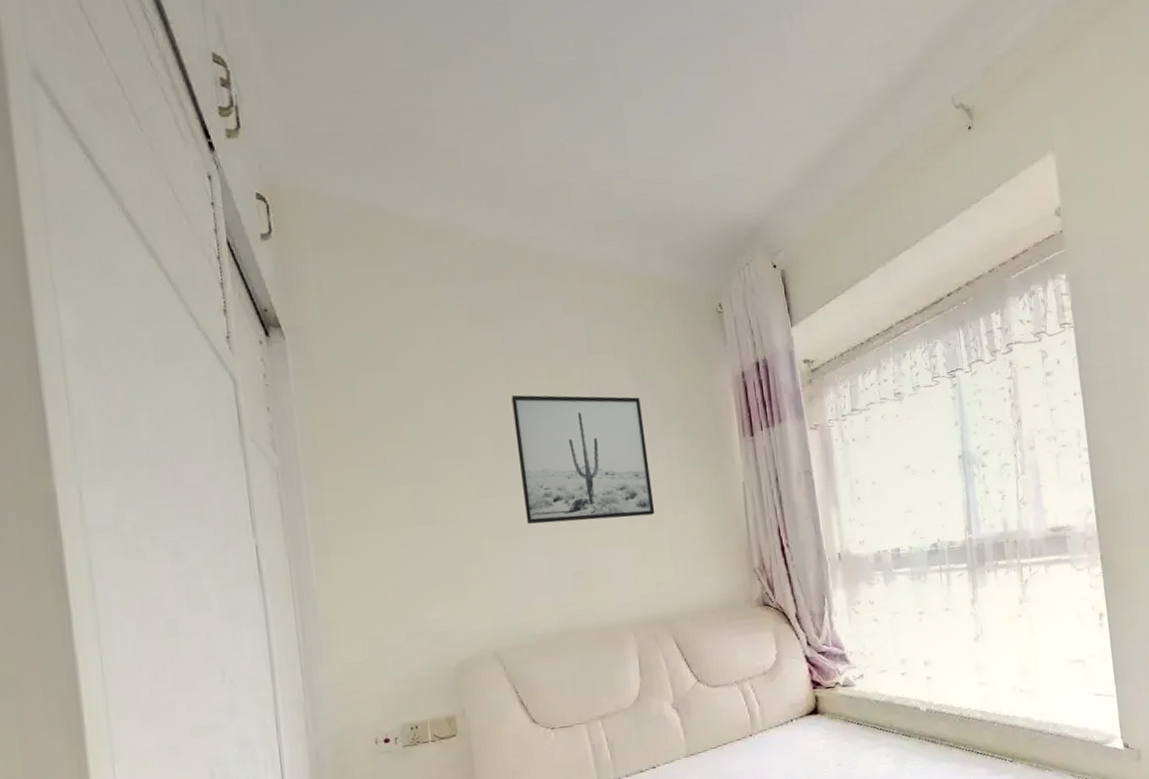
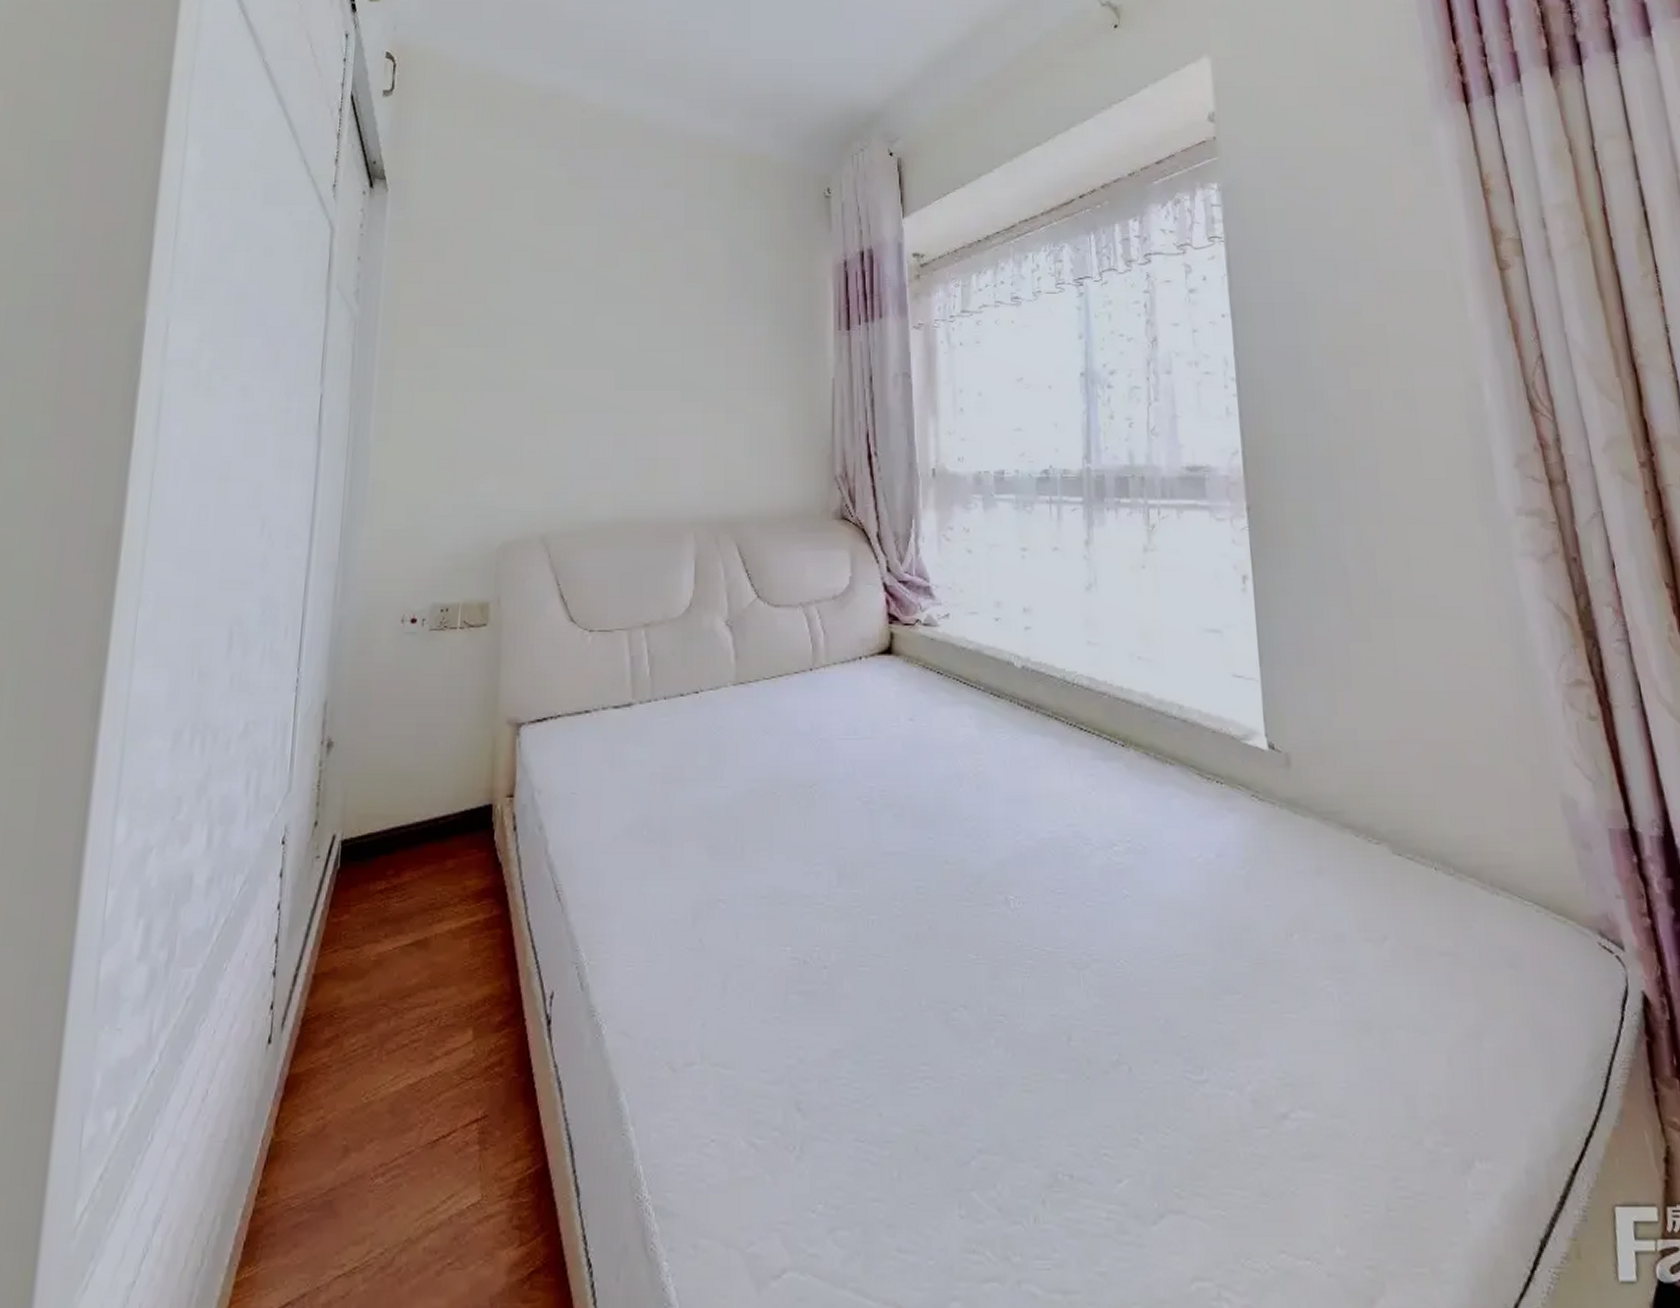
wall art: present [511,395,655,524] -> none [596,264,734,404]

